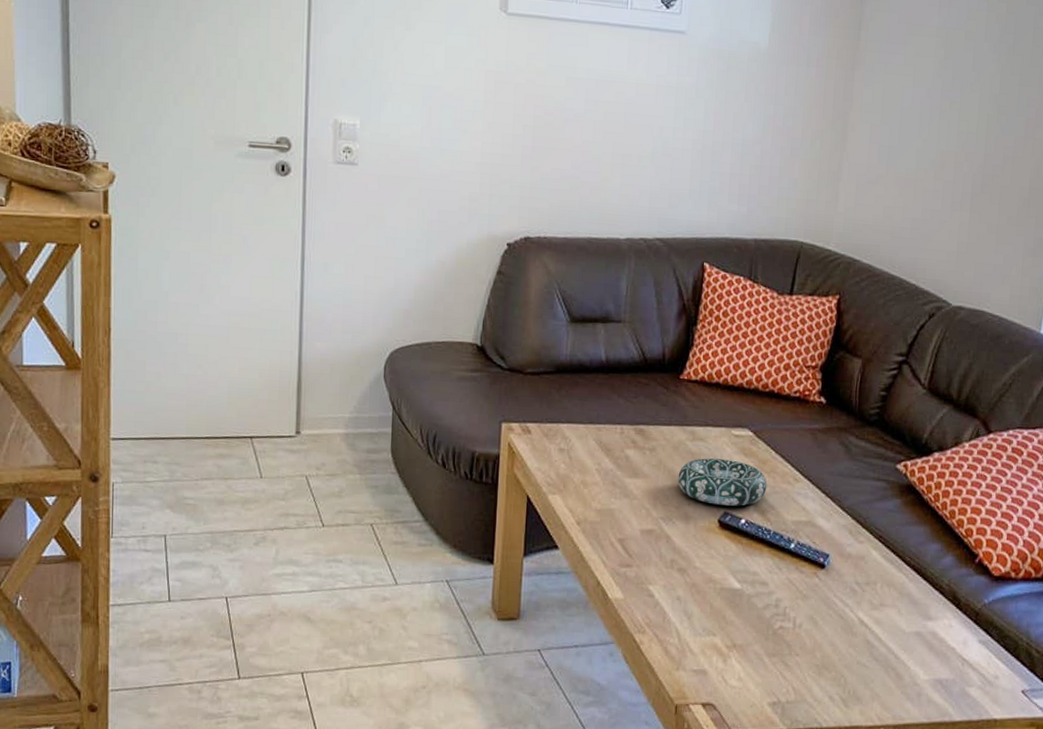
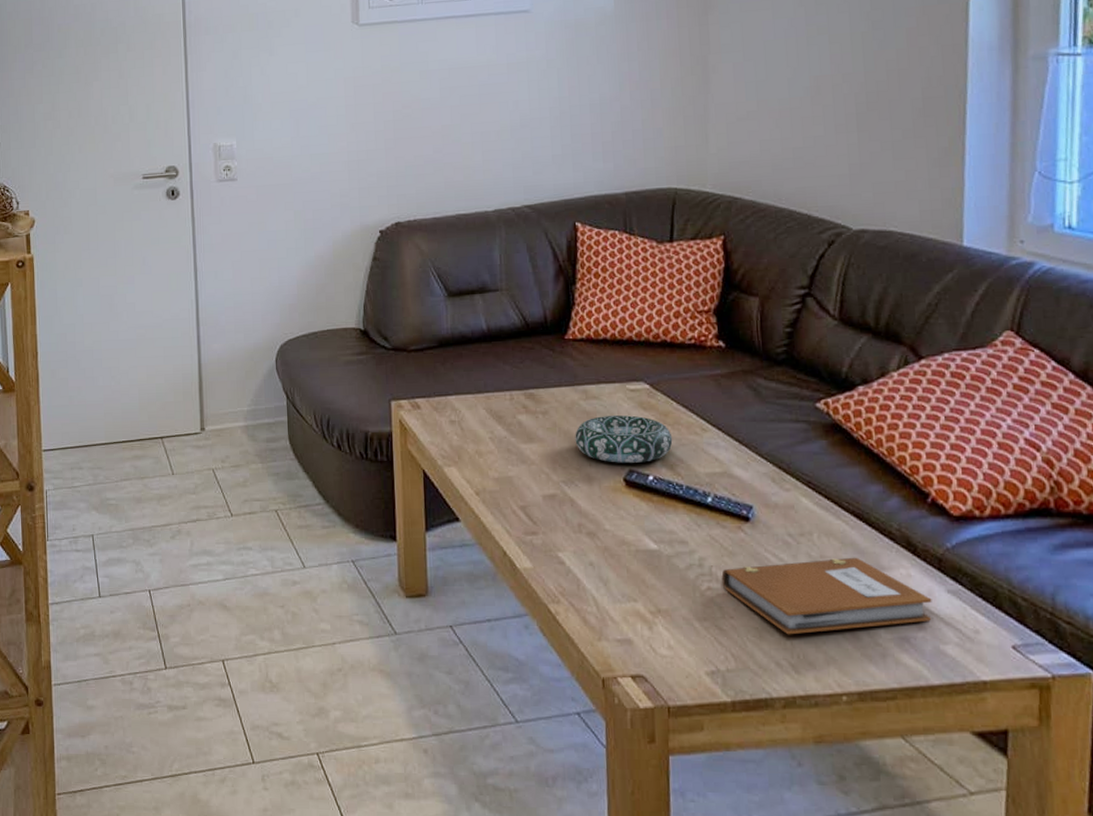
notebook: none [793,606,966,673] -> present [721,557,932,635]

